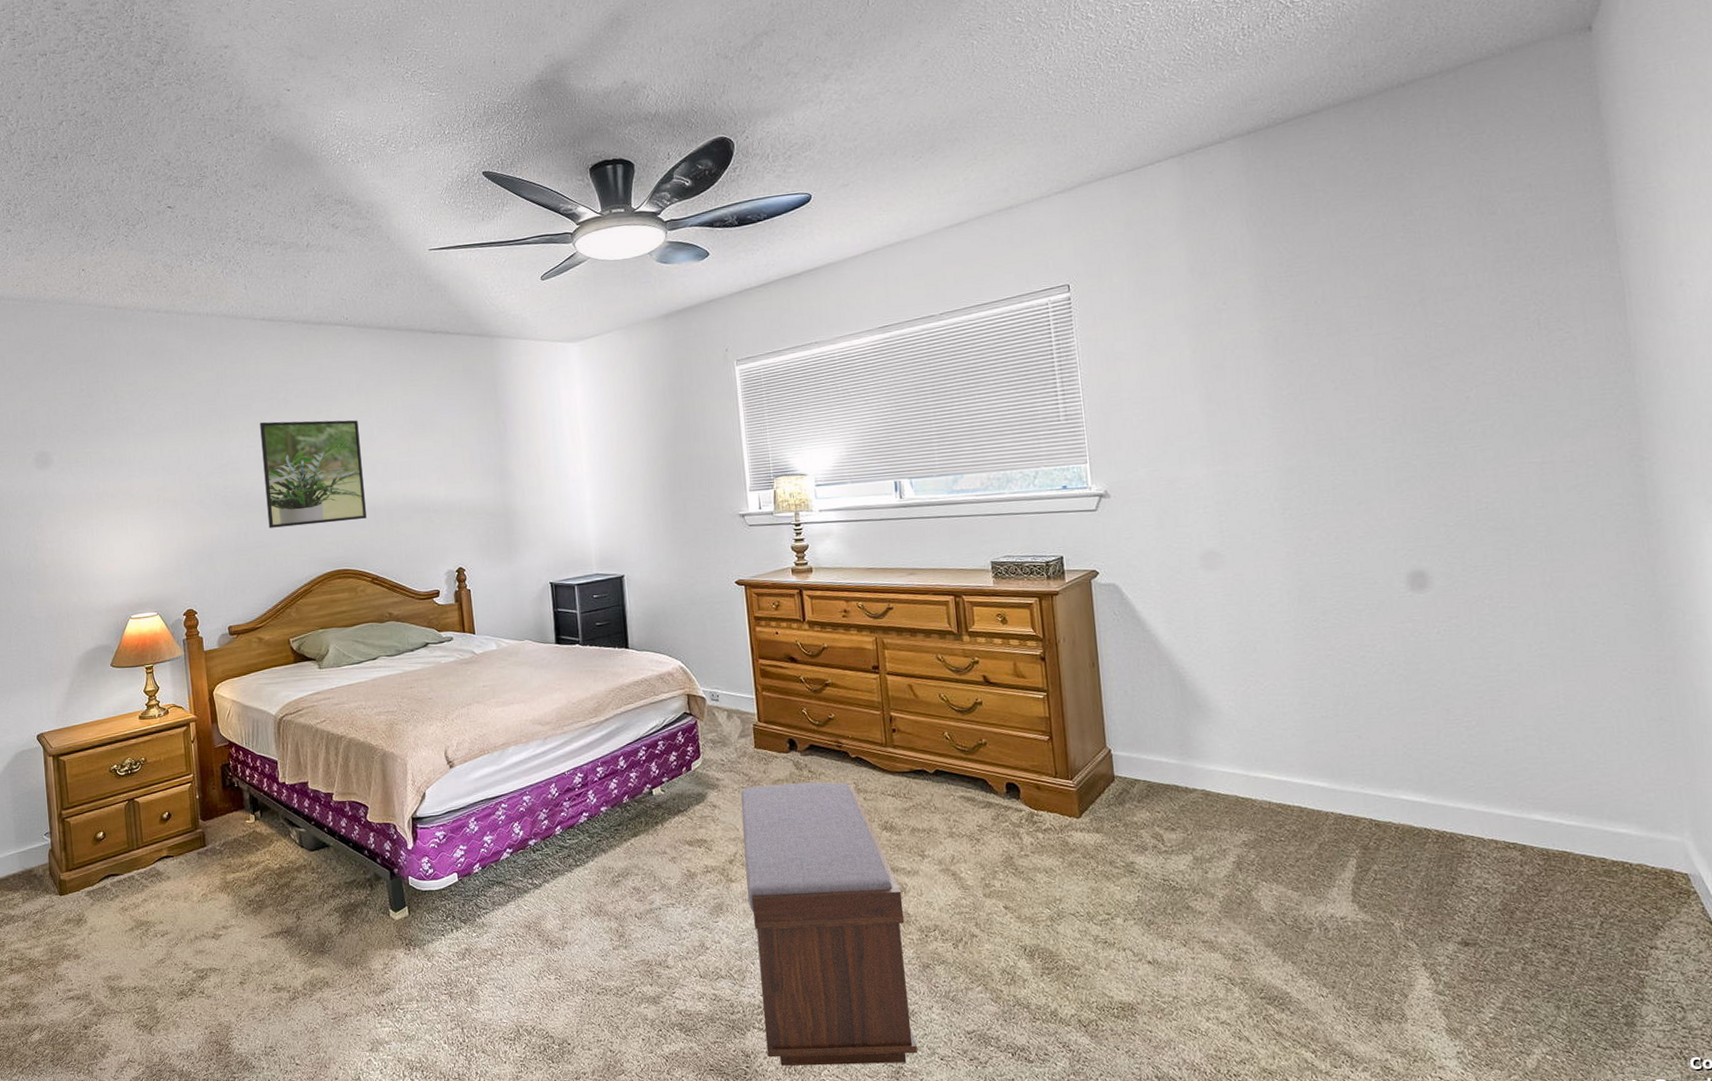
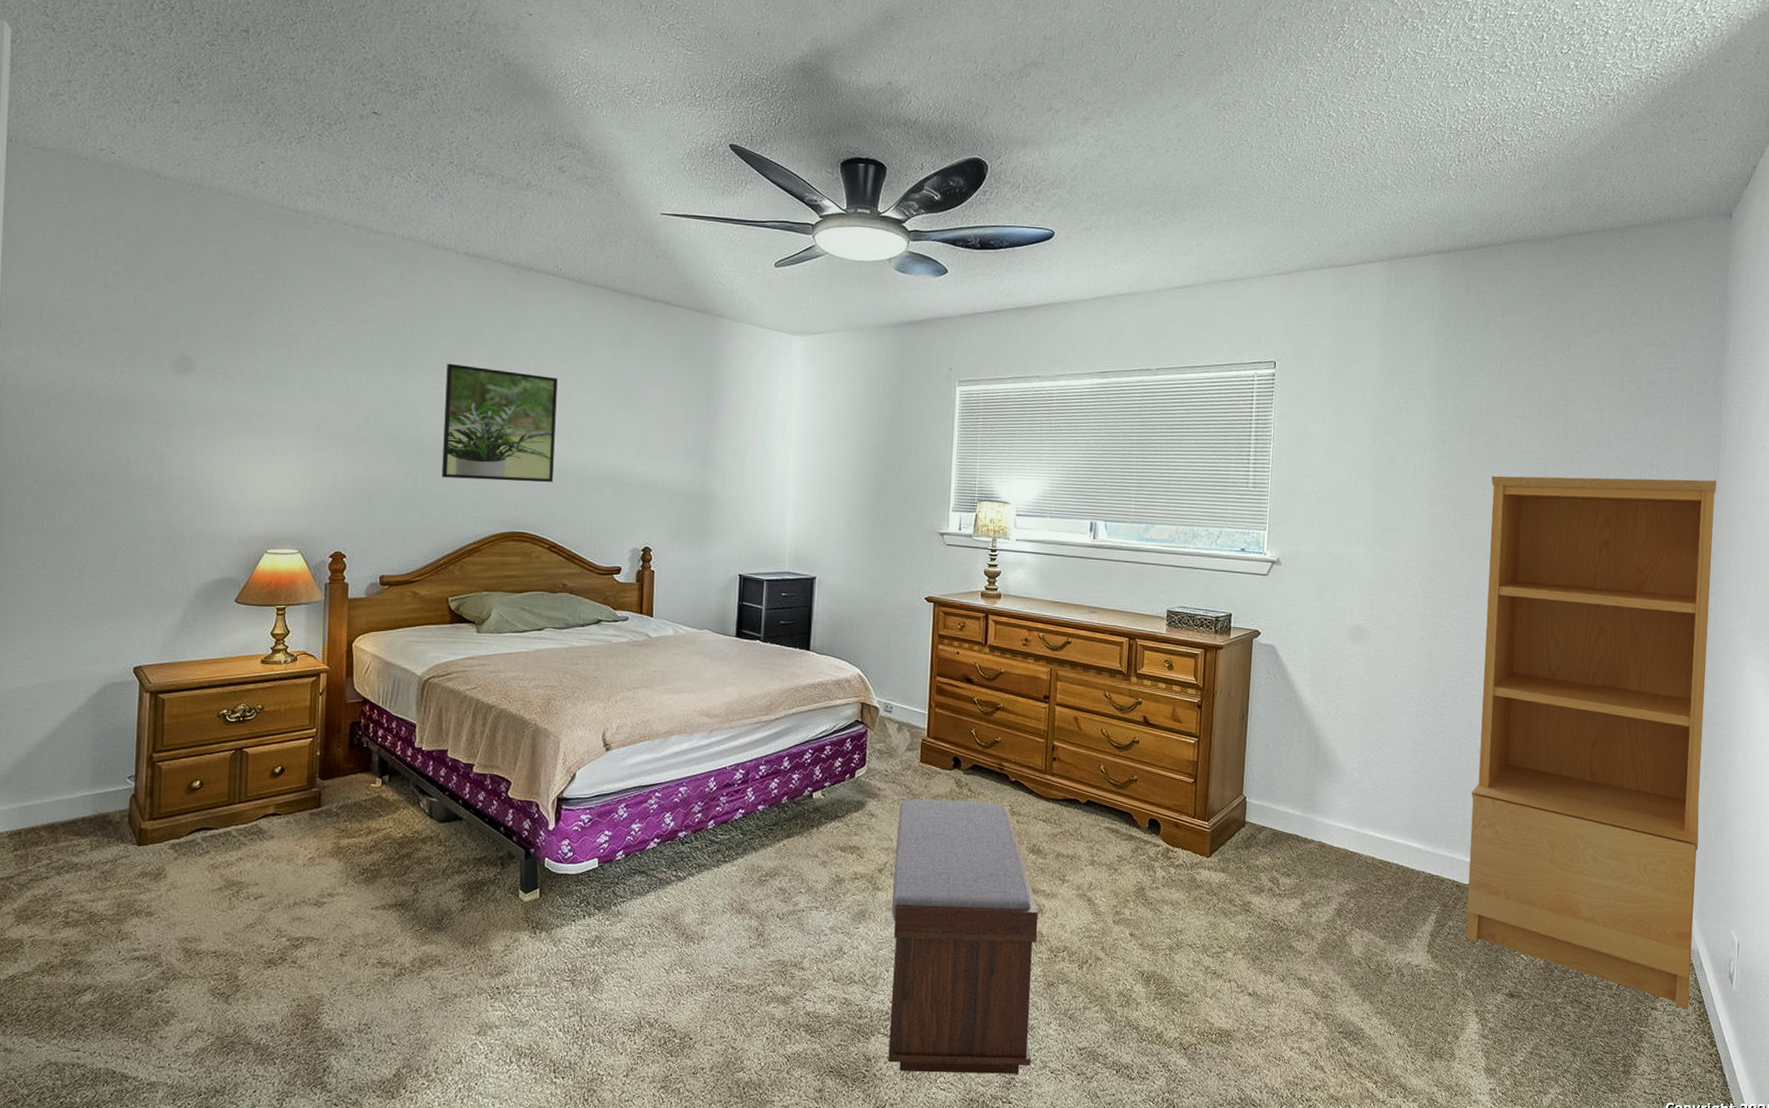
bookcase: none [1341,329,1701,947] -> present [1467,475,1717,1011]

